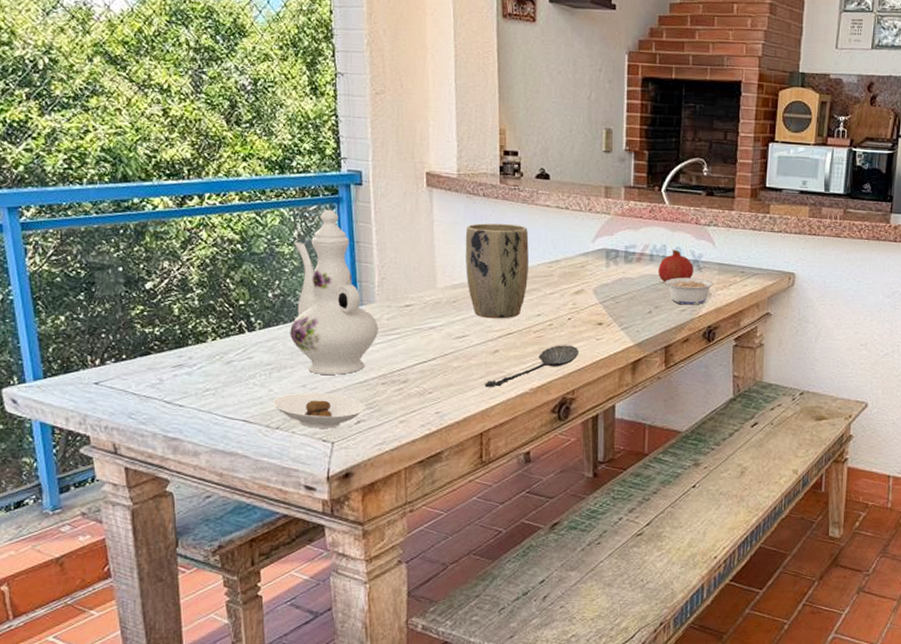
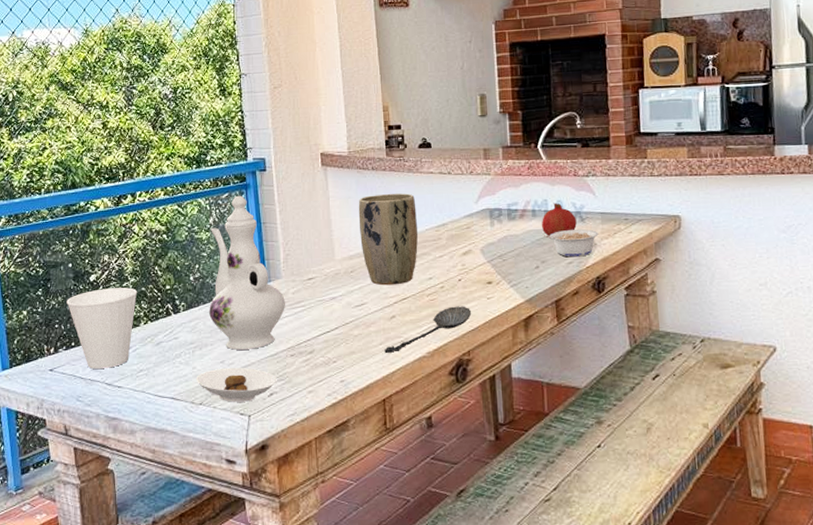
cup: none [116,298,205,385] -> present [66,287,138,369]

